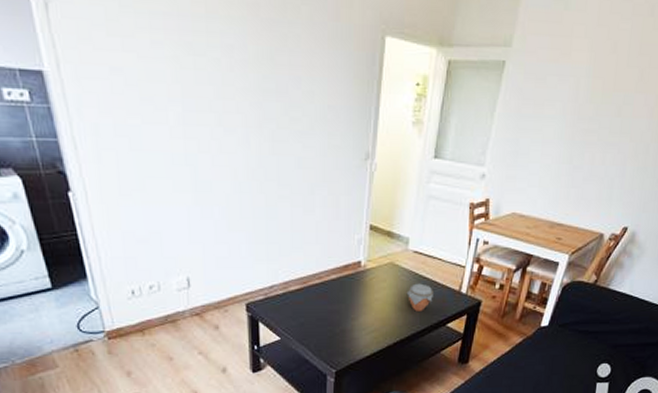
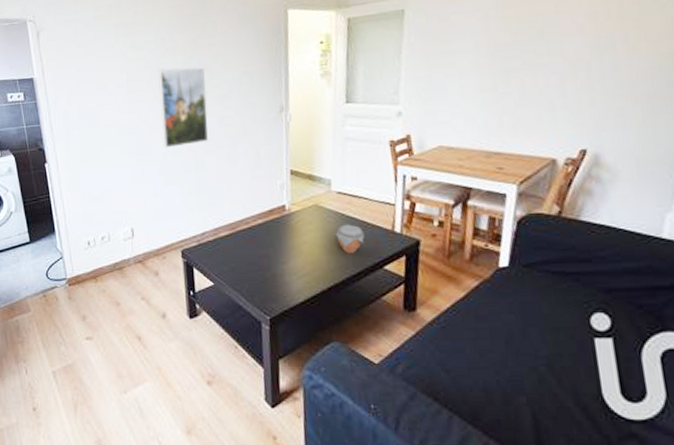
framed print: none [223,86,284,187] -> present [158,67,208,148]

